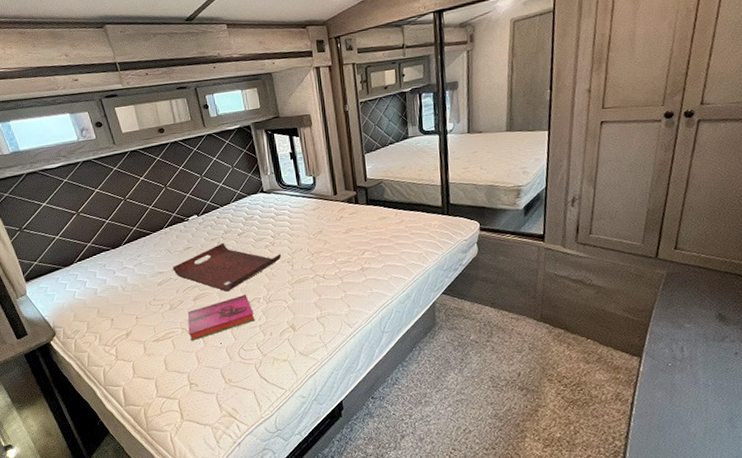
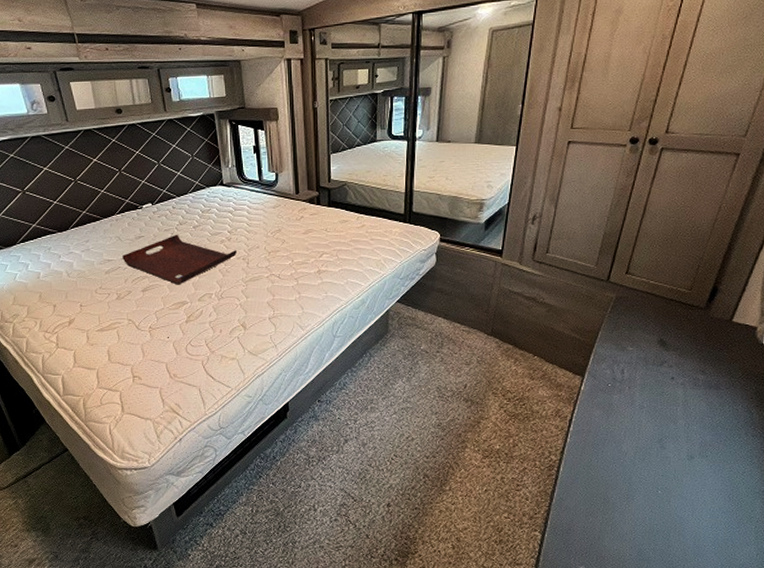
hardback book: present [187,294,255,342] -> none [135,288,205,334]

